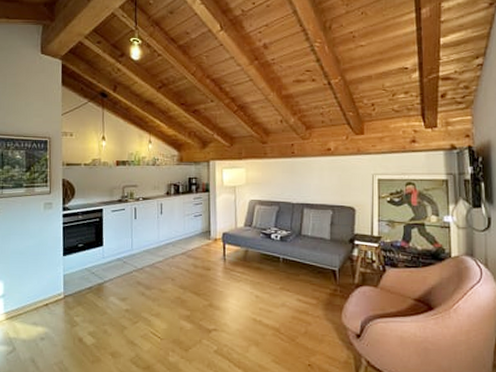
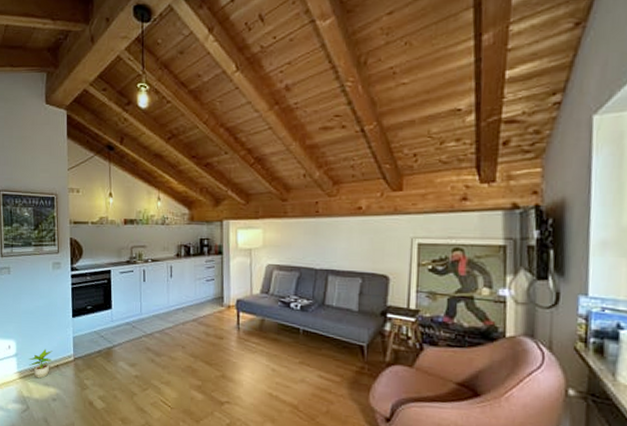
potted plant: none [16,288,42,319] -> present [29,349,52,379]

